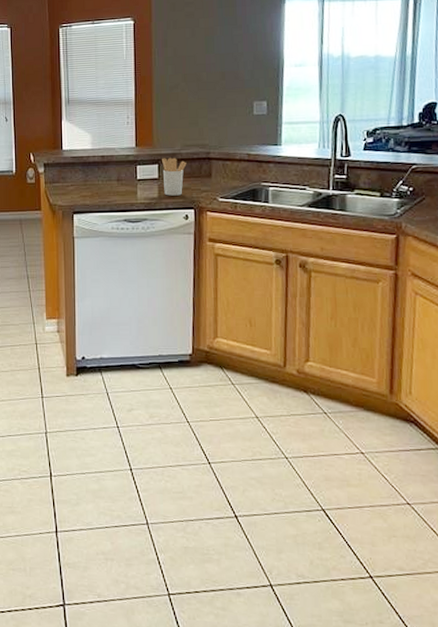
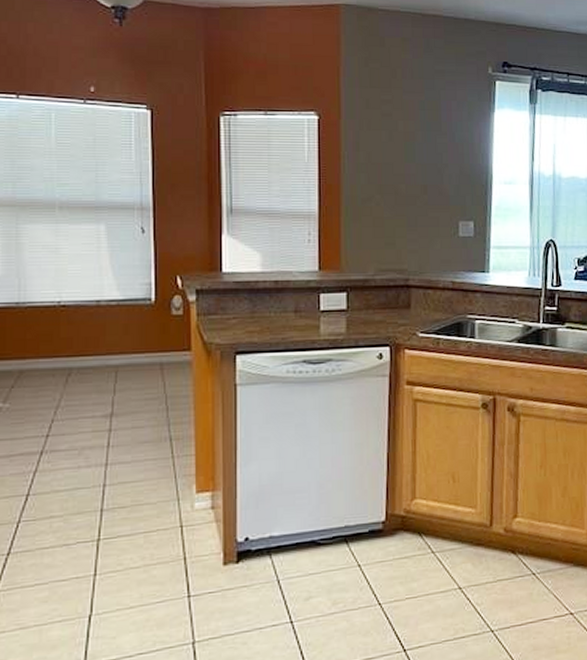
utensil holder: present [162,157,187,196] -> none [351,284,382,331]

